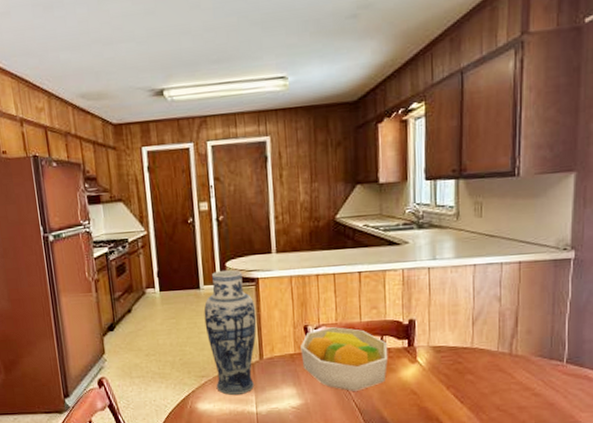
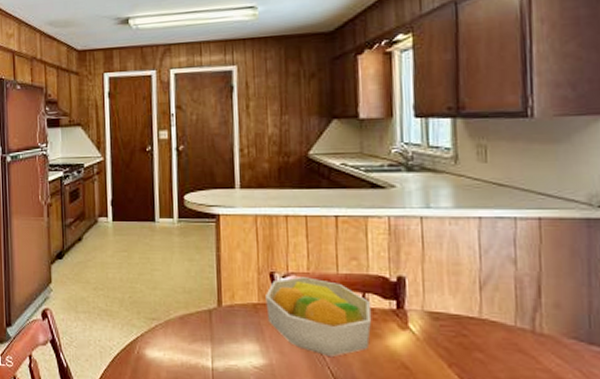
vase: present [204,270,257,396] -> none [158,204,216,346]

